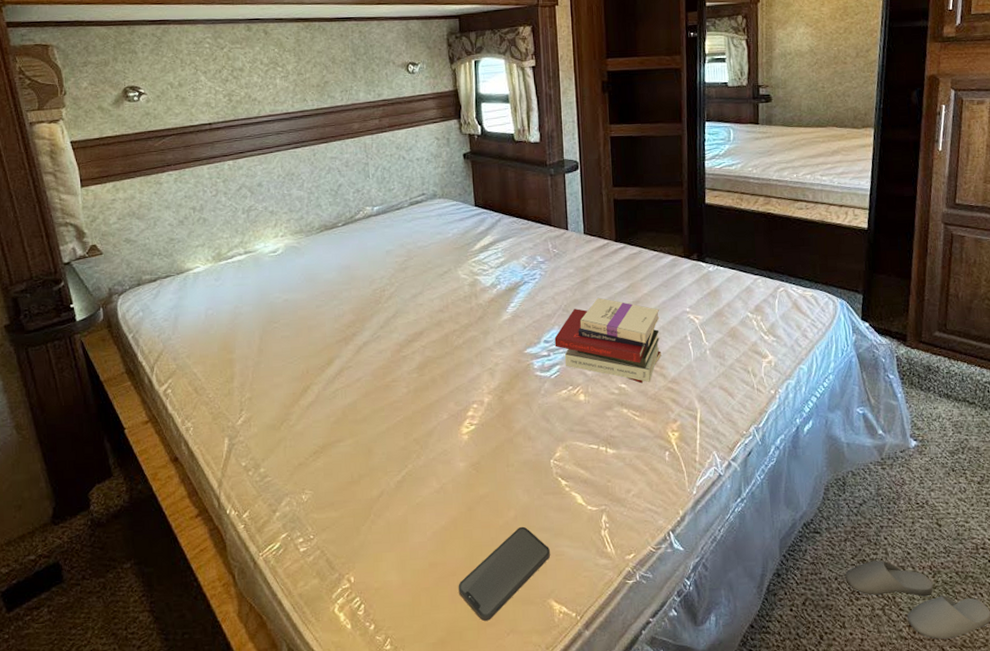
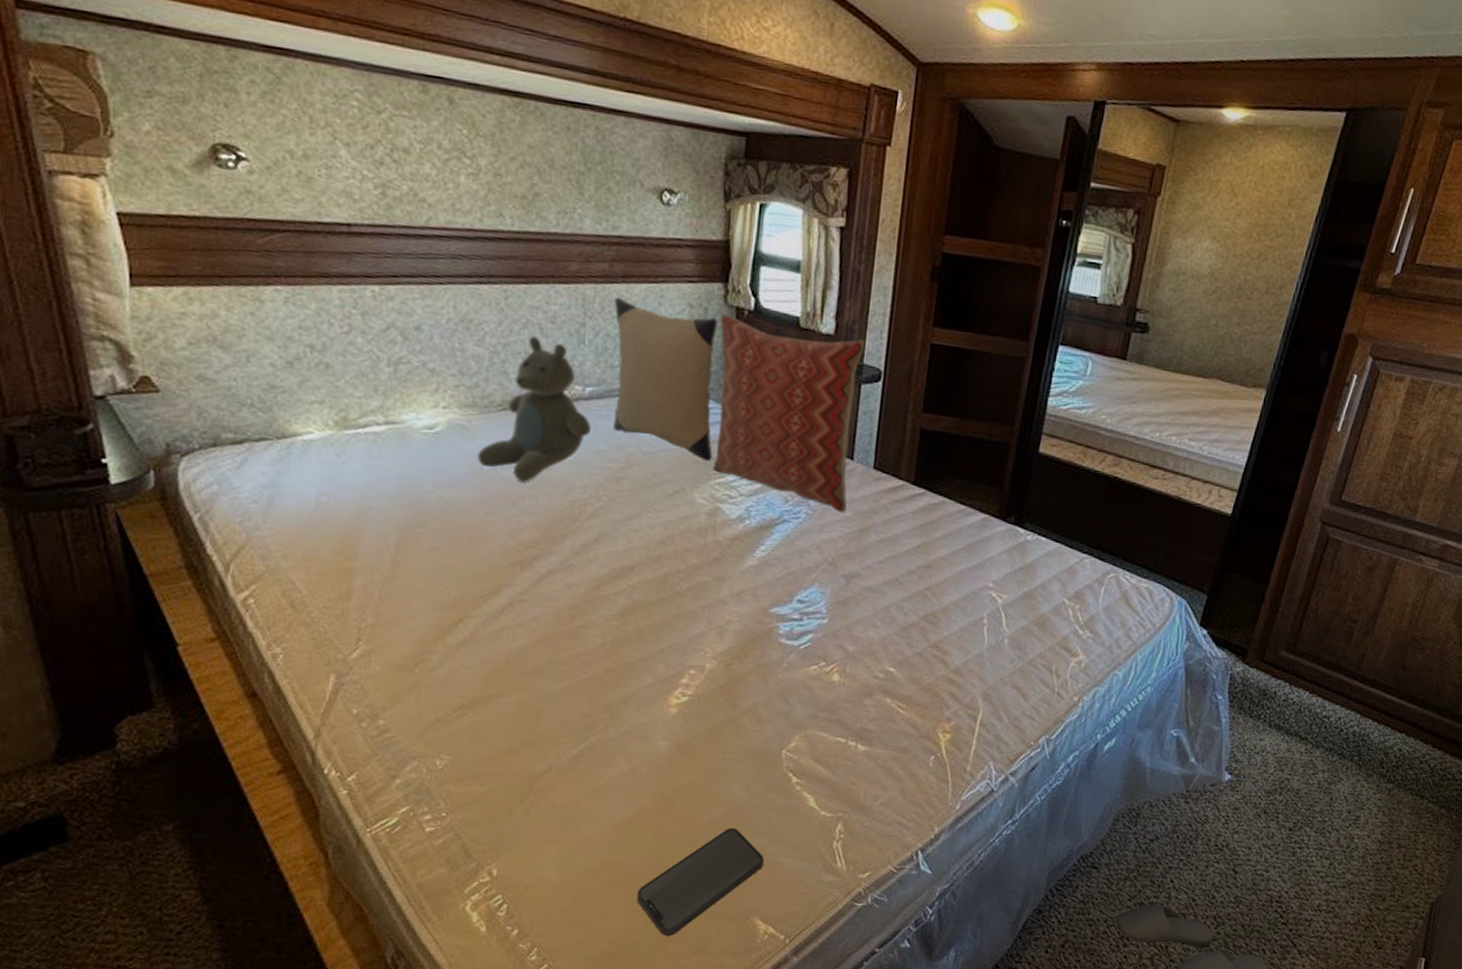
teddy bear: none [307,177,381,281] -> present [477,335,591,482]
pillow: none [385,141,467,247] -> present [612,297,718,462]
pillow: none [458,141,569,271] -> present [713,314,866,514]
books: present [554,297,661,384] -> none [811,554,954,669]

